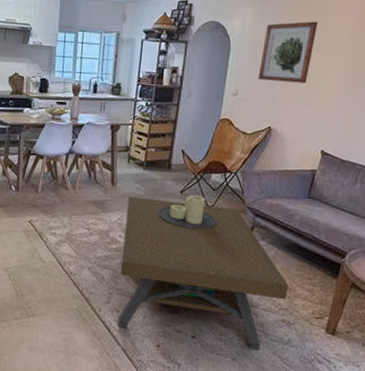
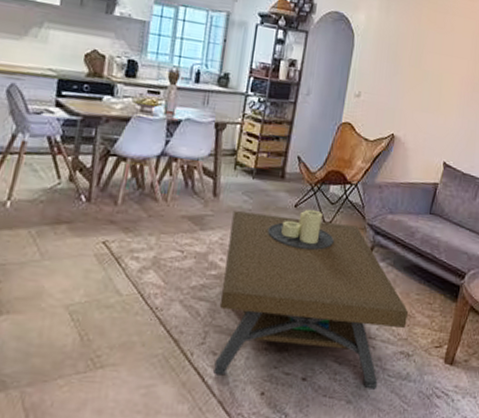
wall art: present [258,21,318,84] -> none [382,21,442,89]

